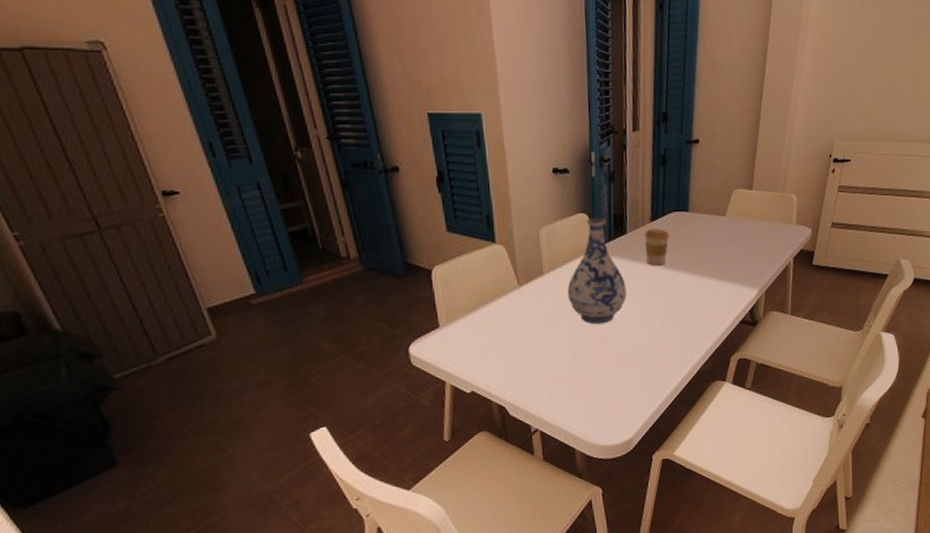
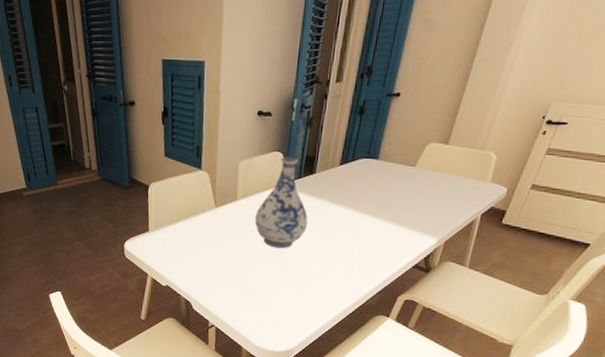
coffee cup: present [644,229,670,266] -> none [330,171,356,205]

